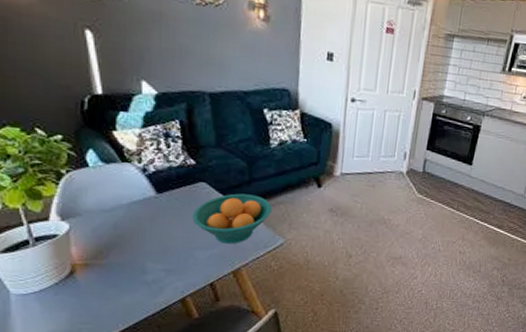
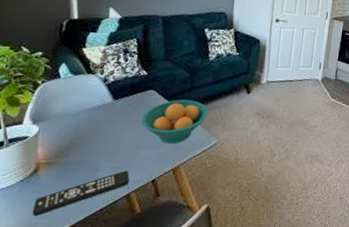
remote control: none [73,272,183,322] -> present [32,170,130,217]

